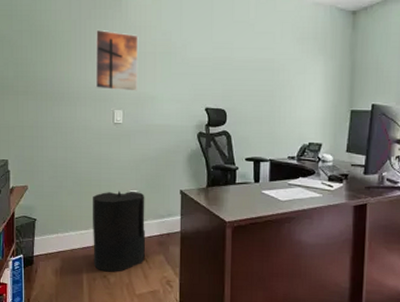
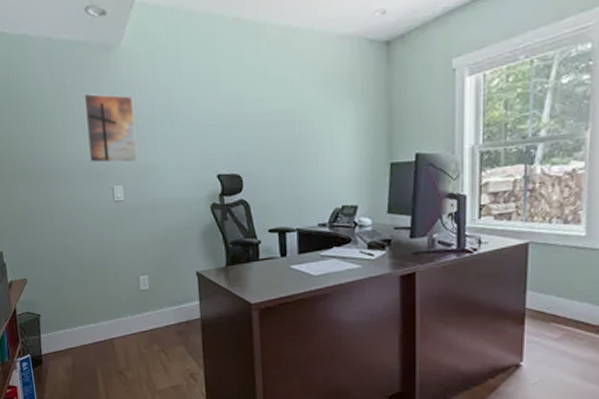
trash can: present [93,190,145,272] -> none [99,276,163,368]

